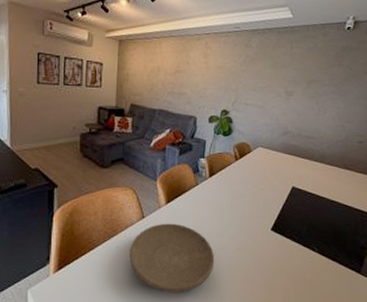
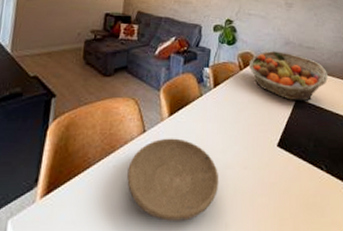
fruit basket: none [244,141,326,190] -> present [248,51,328,102]

